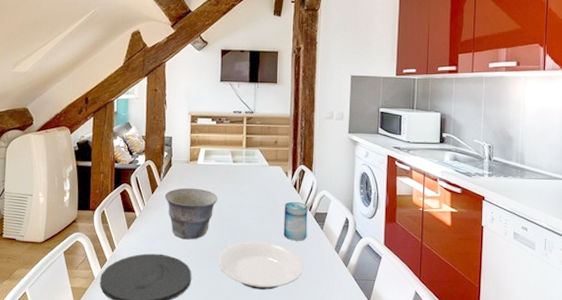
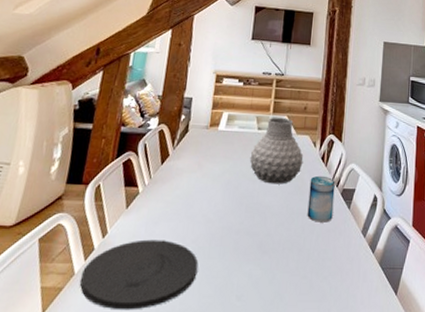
bowl: present [165,187,218,240] -> none [176,157,238,222]
plate: present [218,241,303,290] -> none [231,222,327,284]
vase: none [228,151,277,209] -> present [249,117,304,184]

